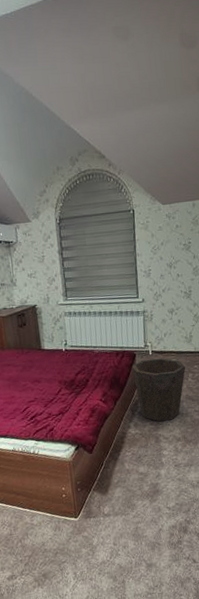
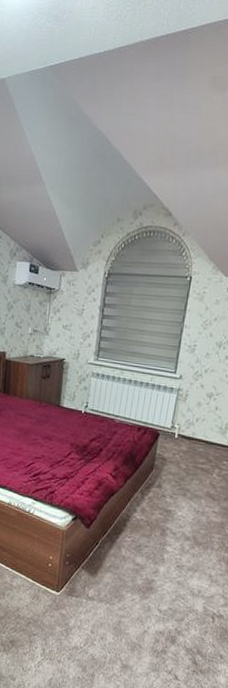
waste bin: present [131,358,186,421] -> none [151,441,213,515]

